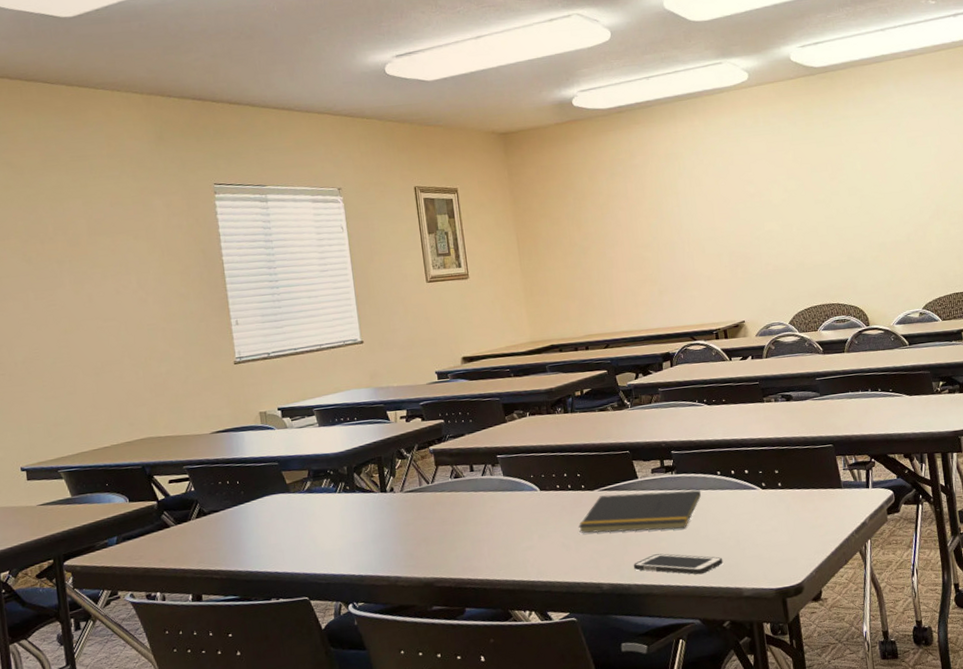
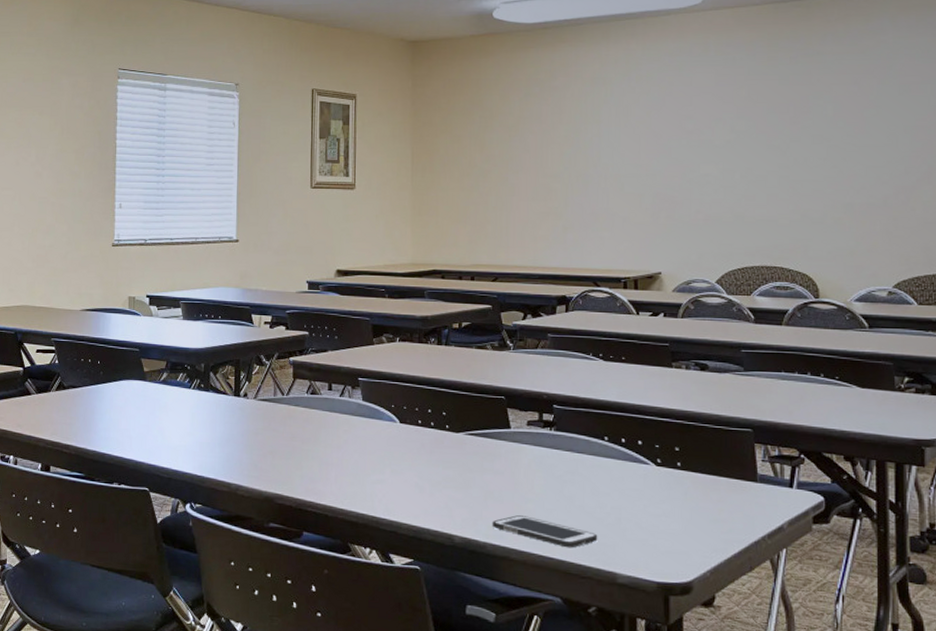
notepad: present [578,490,702,533] -> none [435,440,583,493]

